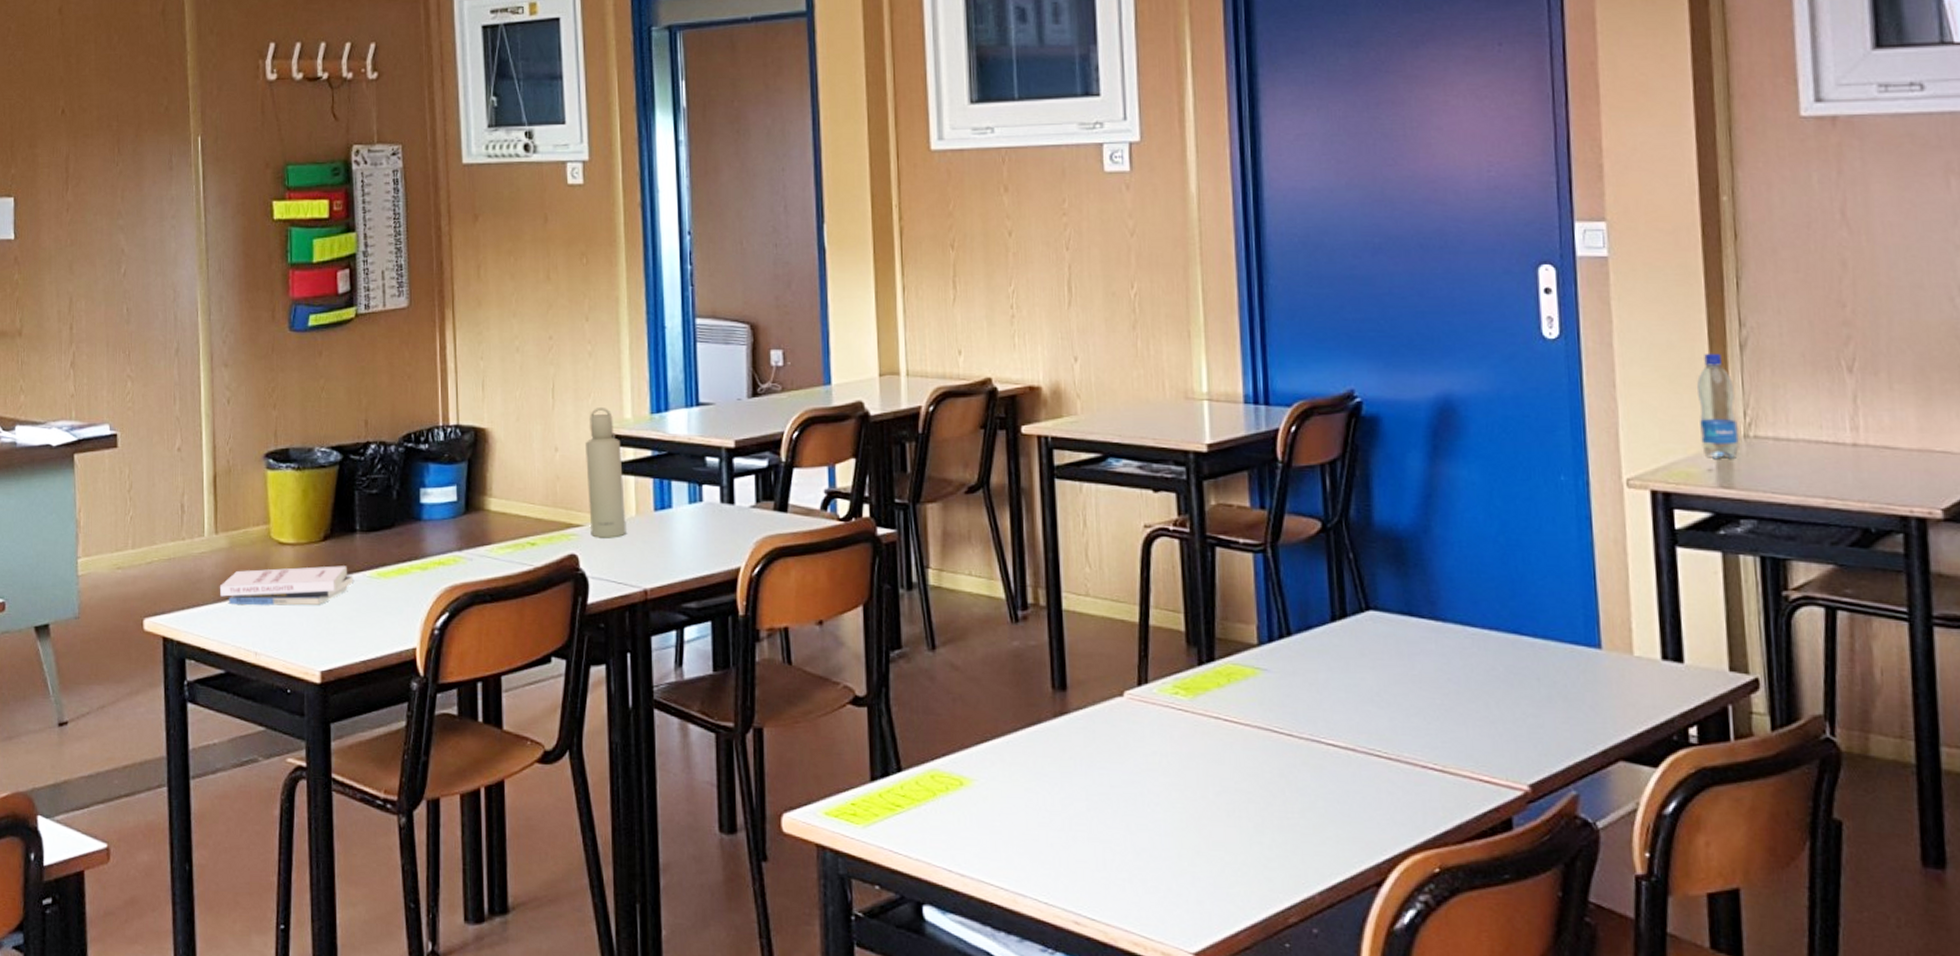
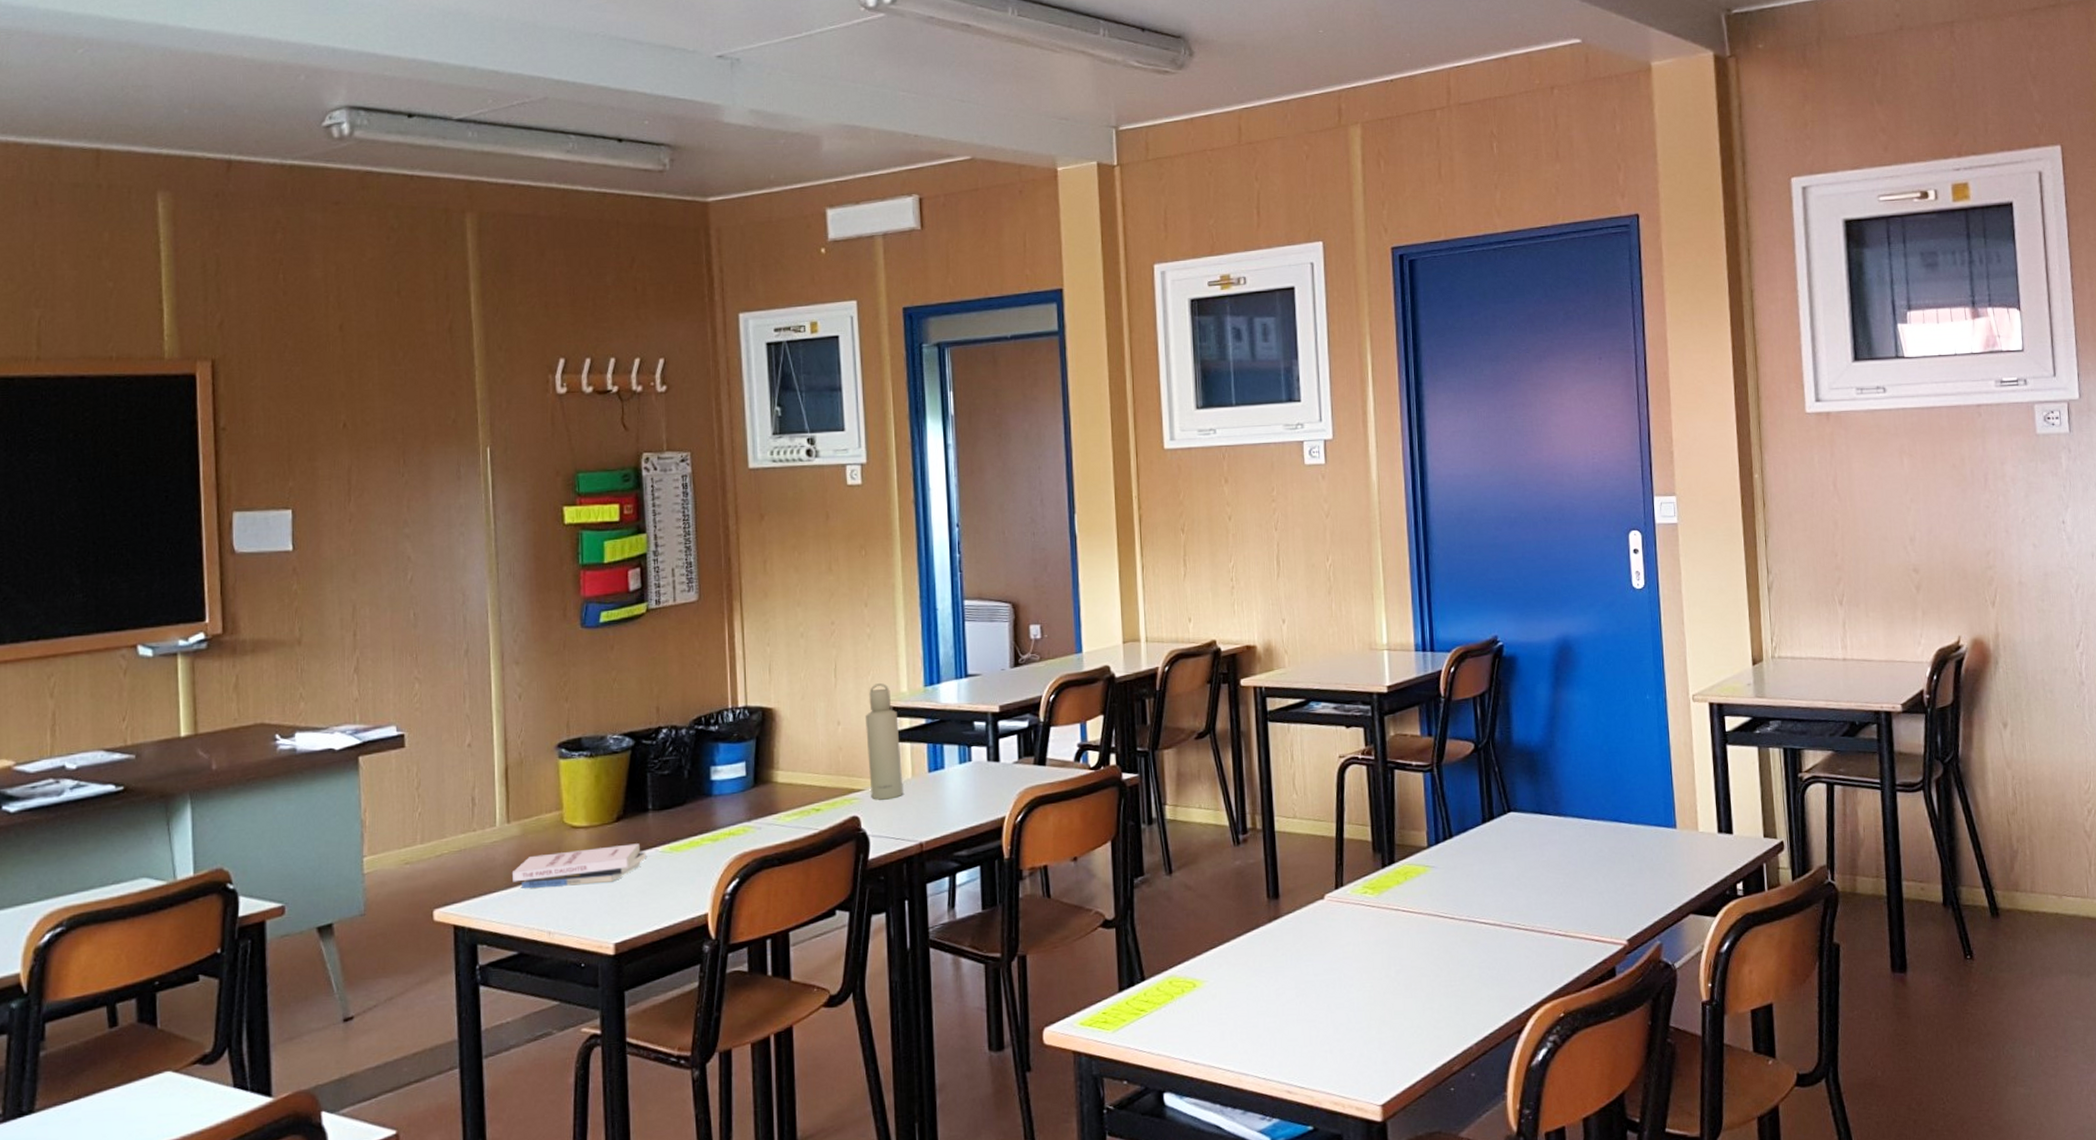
bottle: present [1697,353,1739,460] -> none [1739,594,1769,676]

